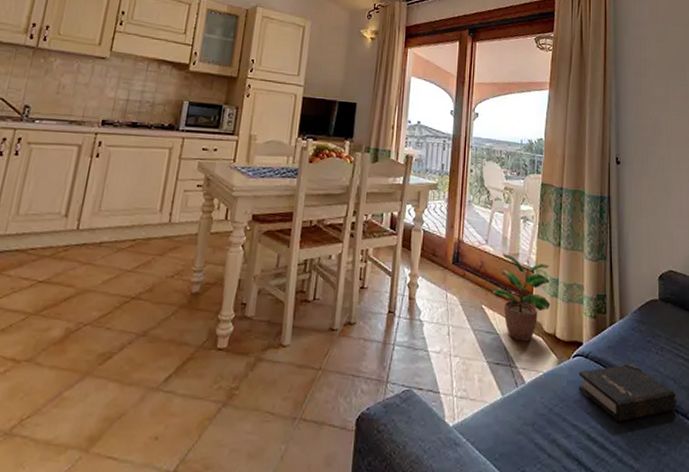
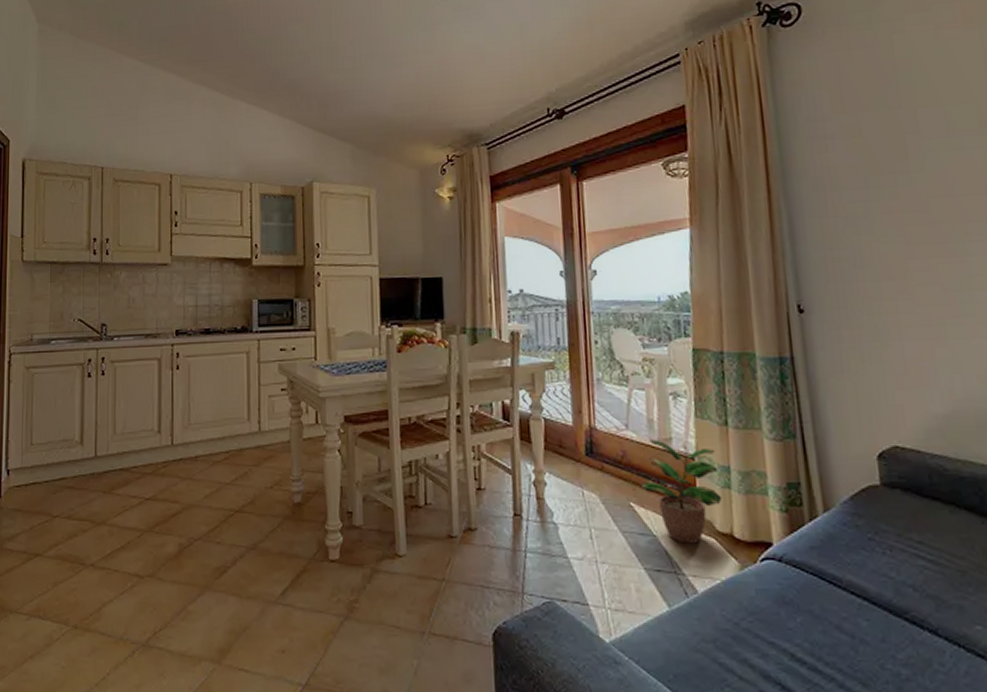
hardback book: present [578,362,676,422] -> none [770,566,920,639]

